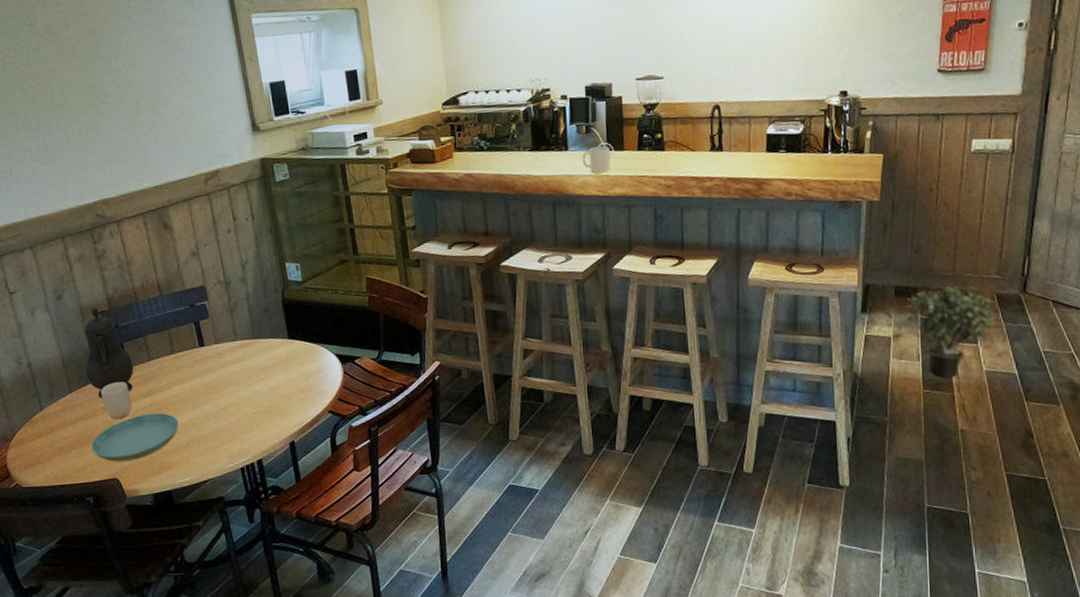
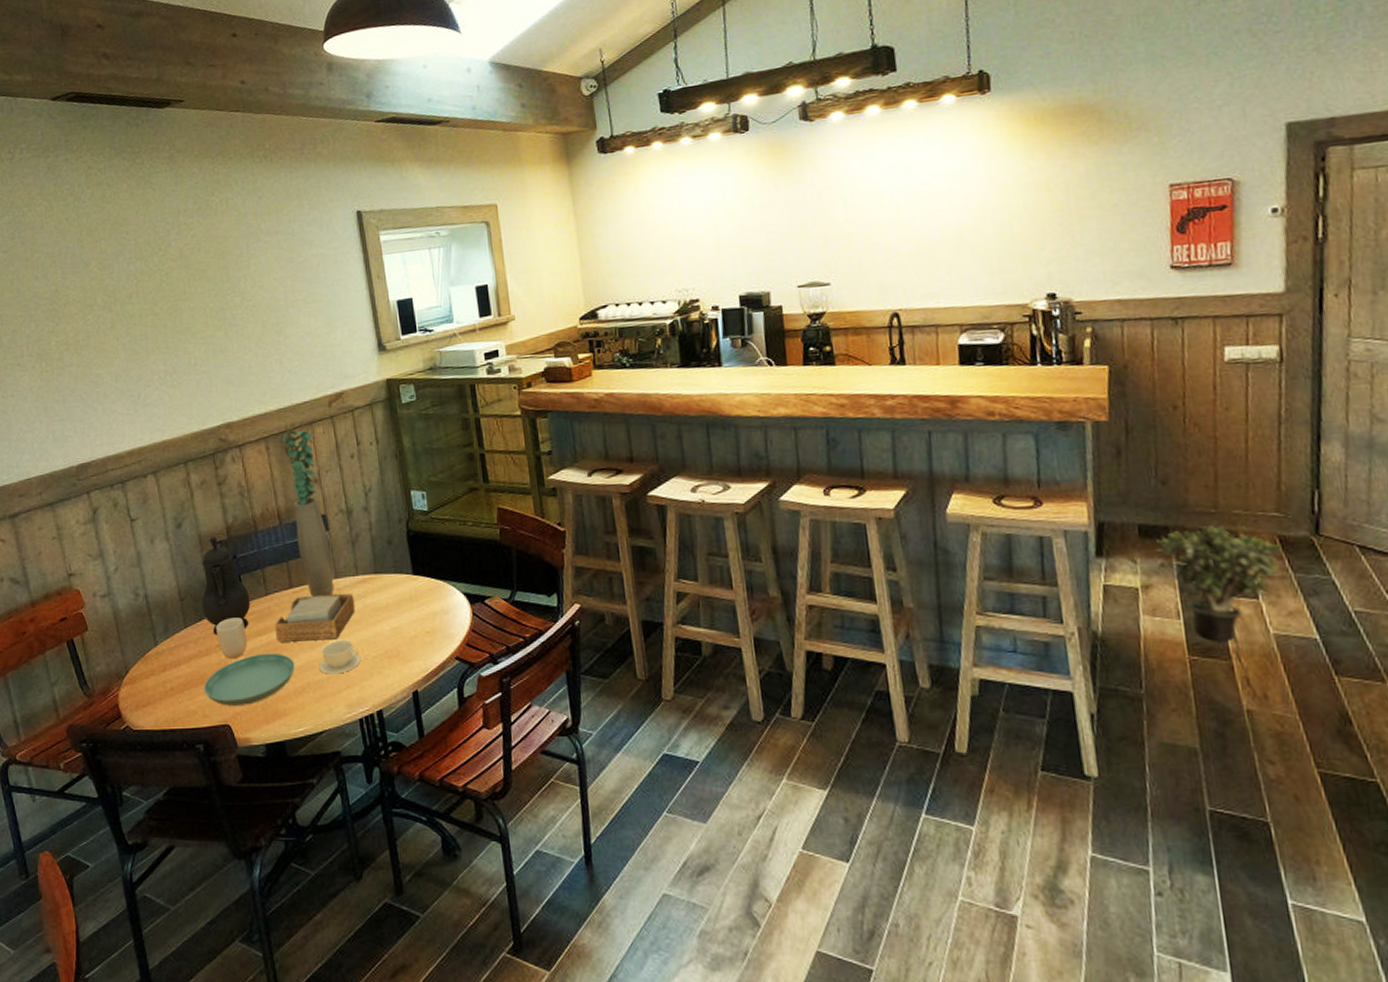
napkin holder: none [158,356,235,403] -> present [274,592,355,642]
vase: none [160,200,215,362] -> present [282,423,335,597]
teacup: none [202,398,241,430] -> present [319,639,361,675]
cup: present [582,146,611,174] -> none [738,361,772,393]

